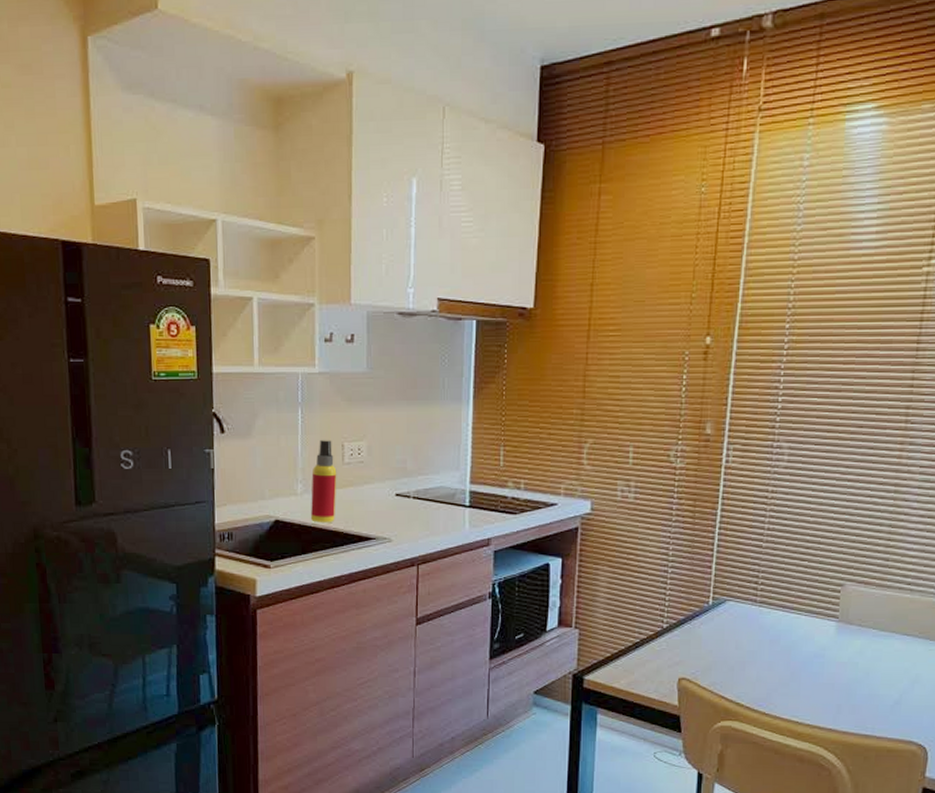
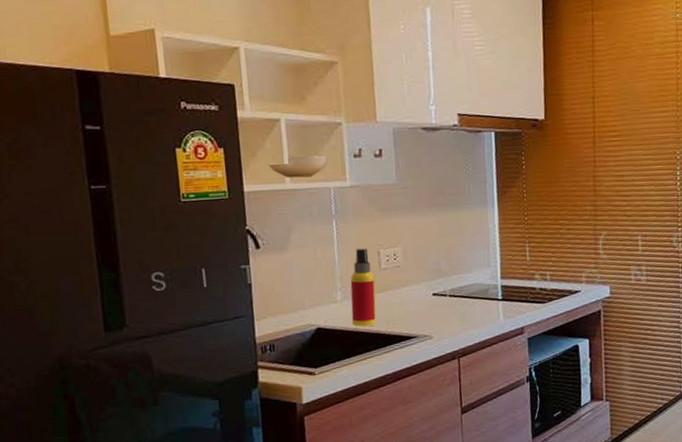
bowl: none [238,337,299,361] -> present [268,155,329,178]

